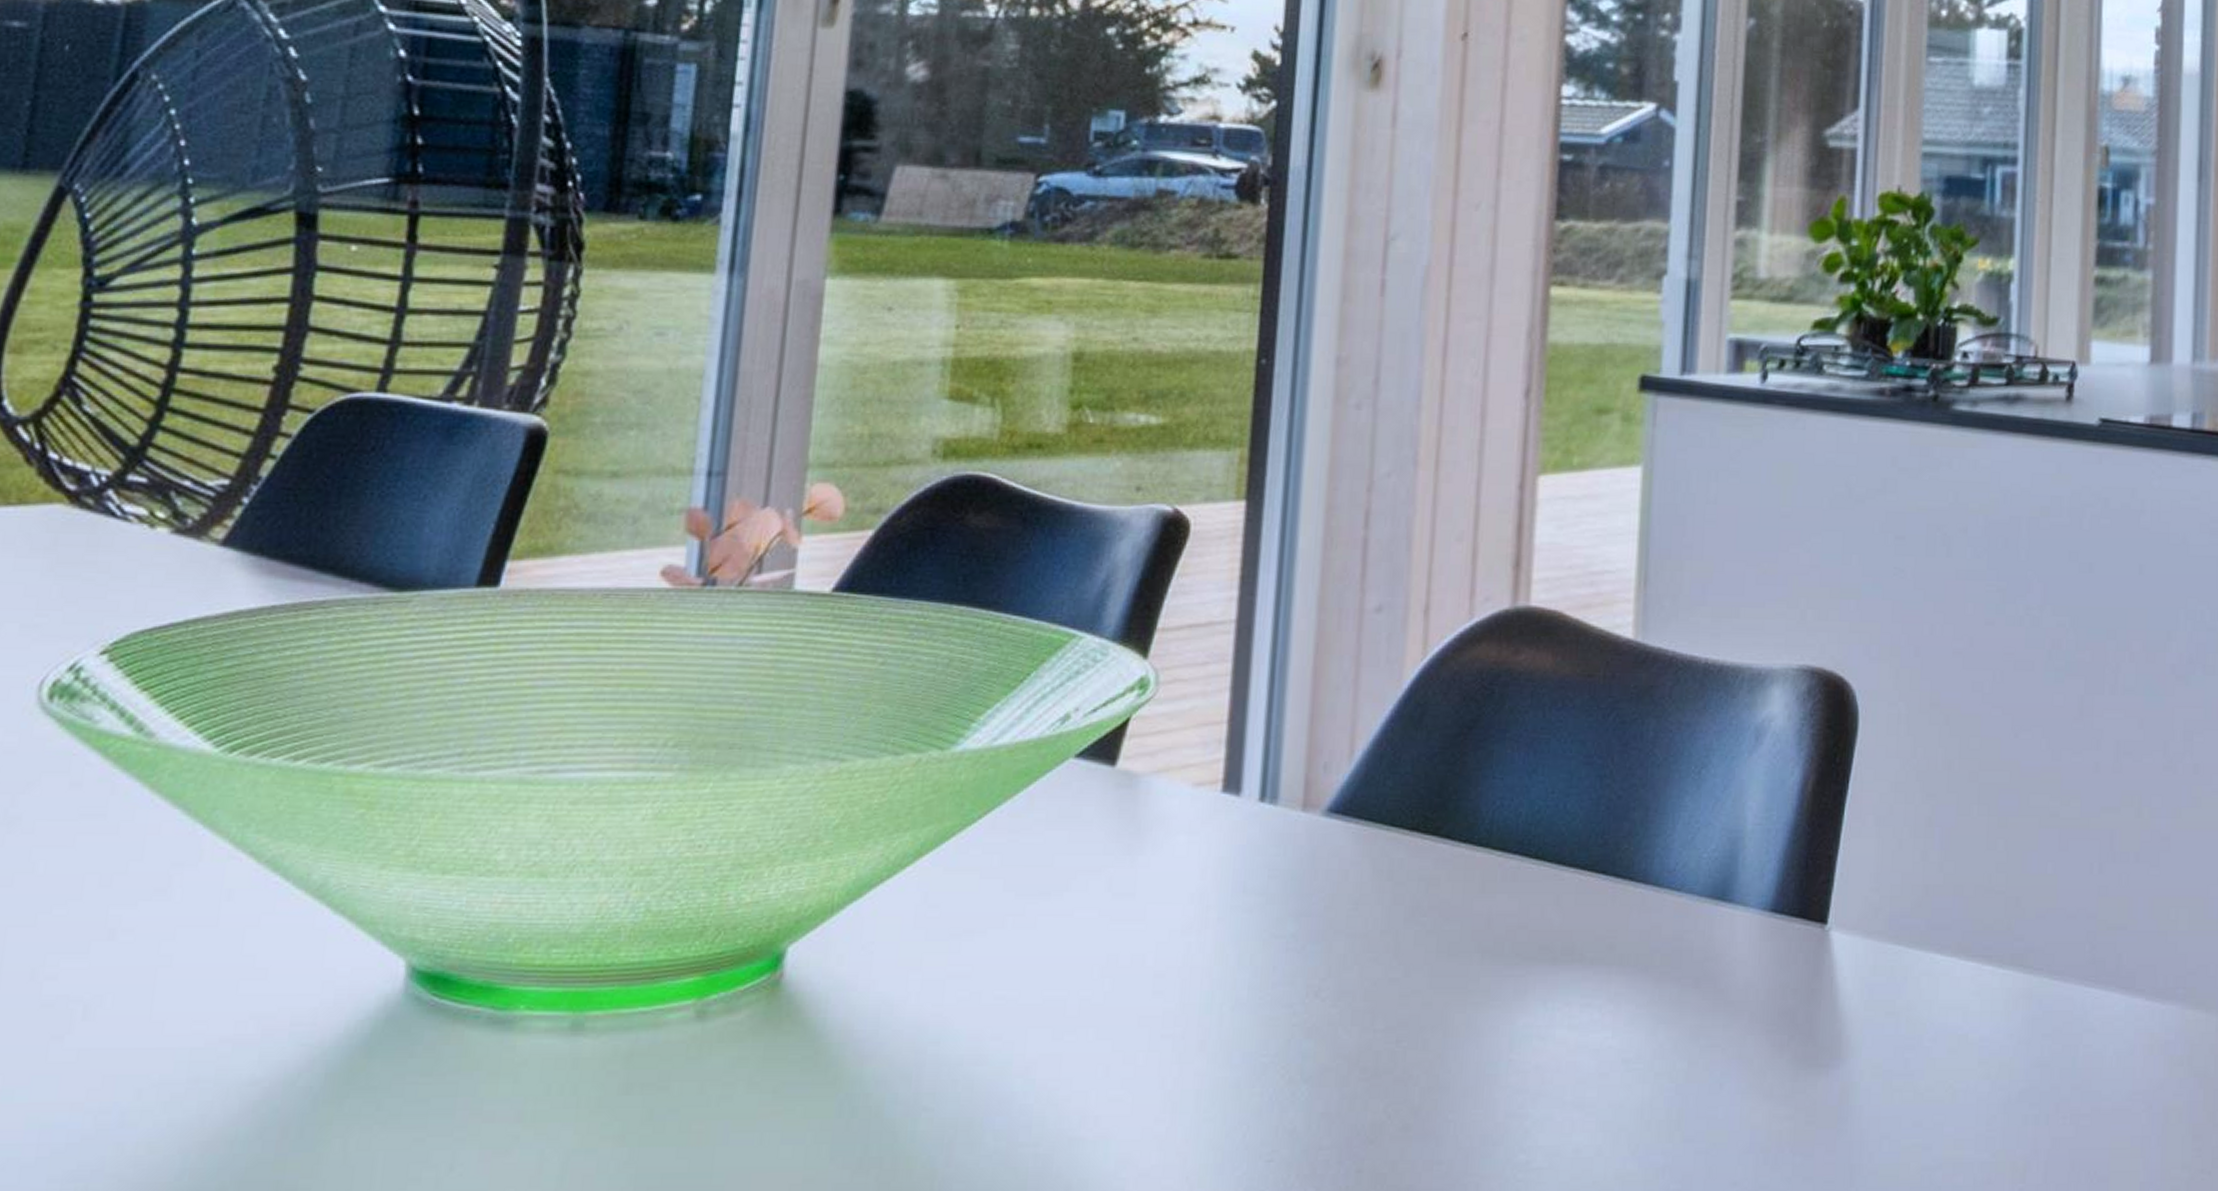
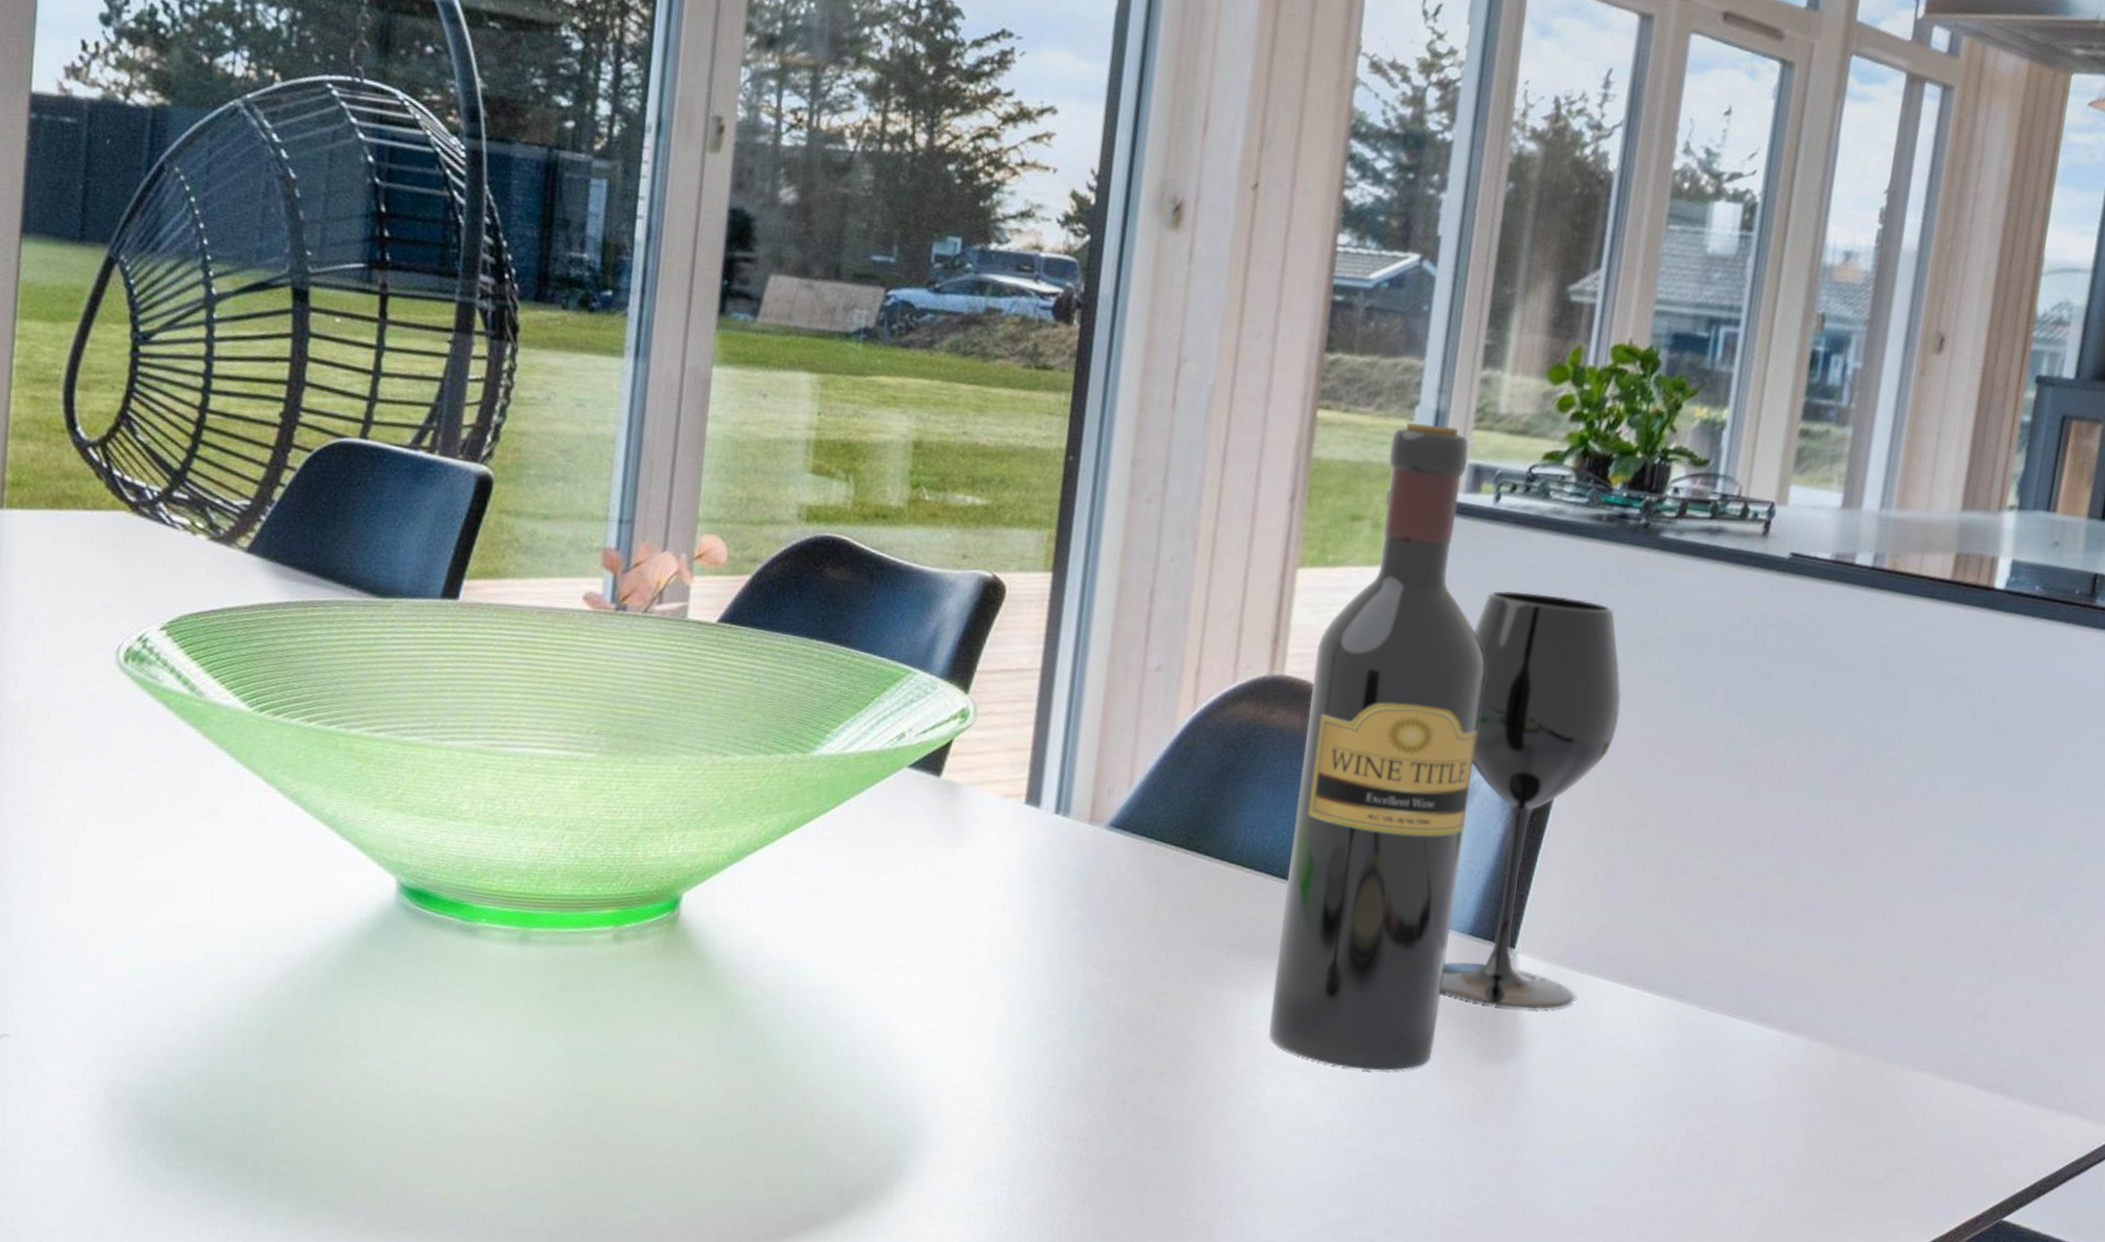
wine bottle: none [1536,296,1767,1098] -> present [1269,423,1487,1071]
wineglass: none [1742,485,1926,1000] -> present [1440,591,1622,1009]

